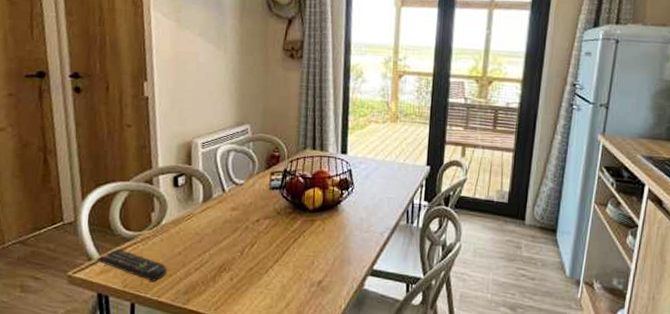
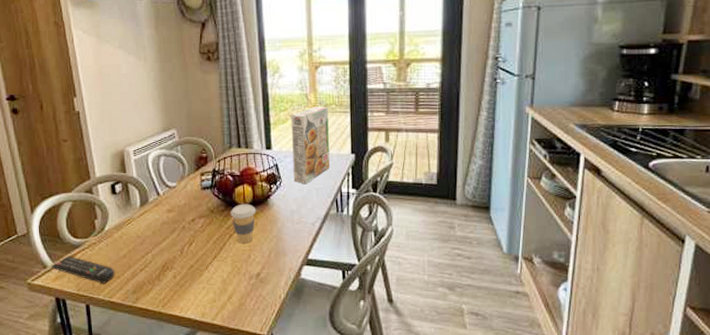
coffee cup: none [297,207,325,249] -> present [230,204,256,244]
cereal box: none [366,115,408,192] -> present [291,106,329,184]

